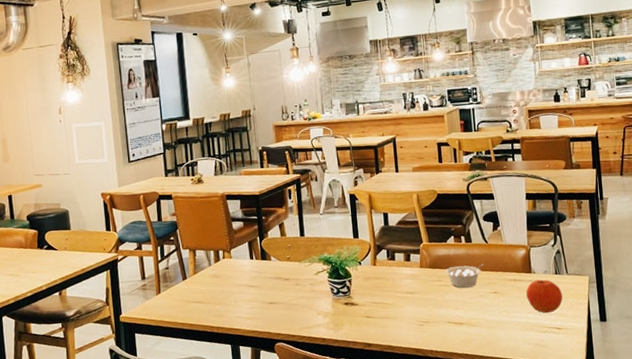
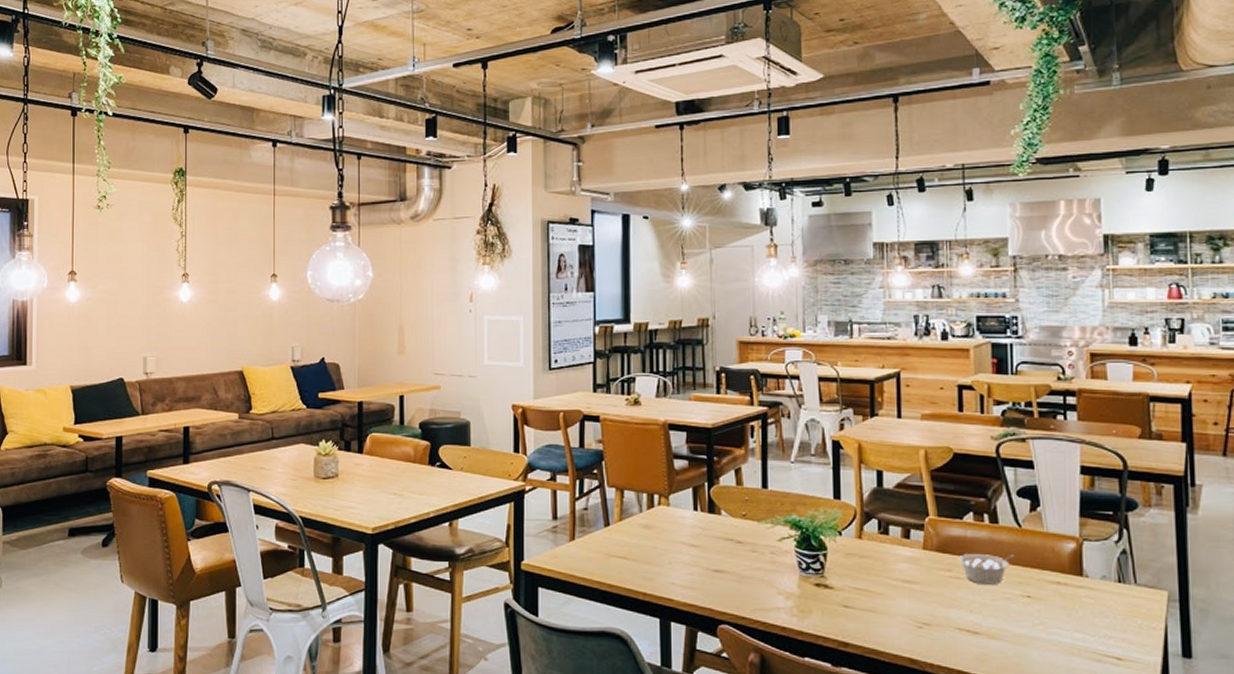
fruit: present [526,279,563,314] -> none [1074,587,1128,636]

